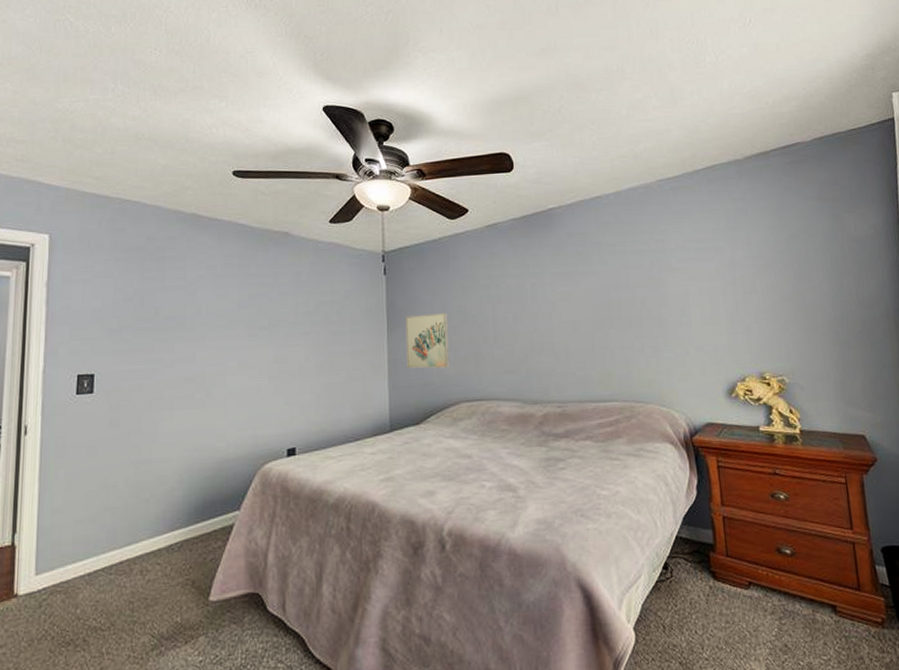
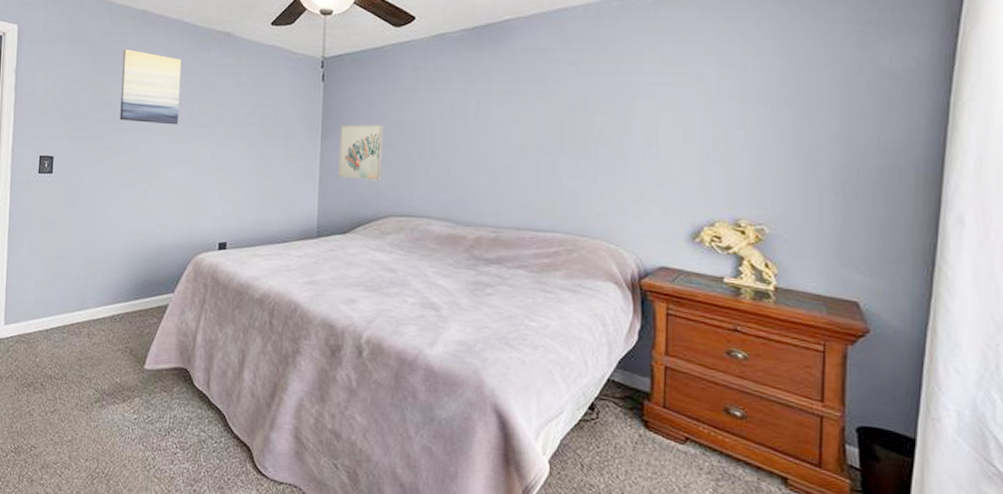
wall art: none [171,254,238,330] -> present [120,49,182,125]

